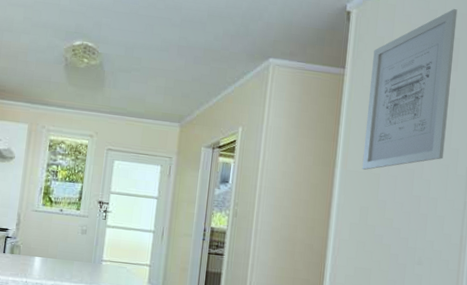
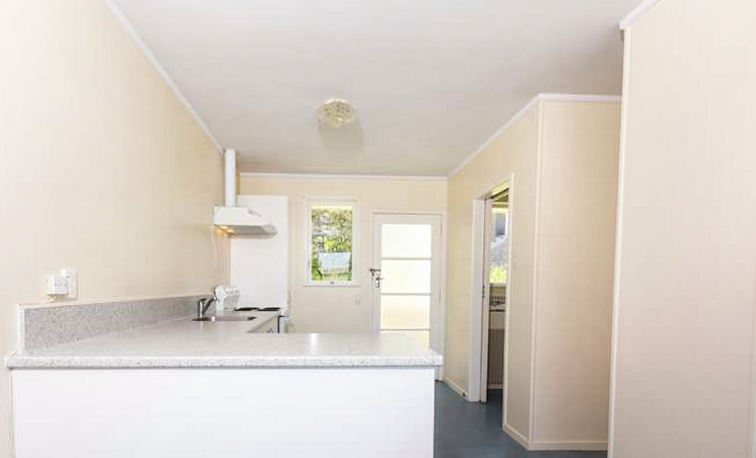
wall art: present [362,9,458,170] -> none [646,13,744,204]

